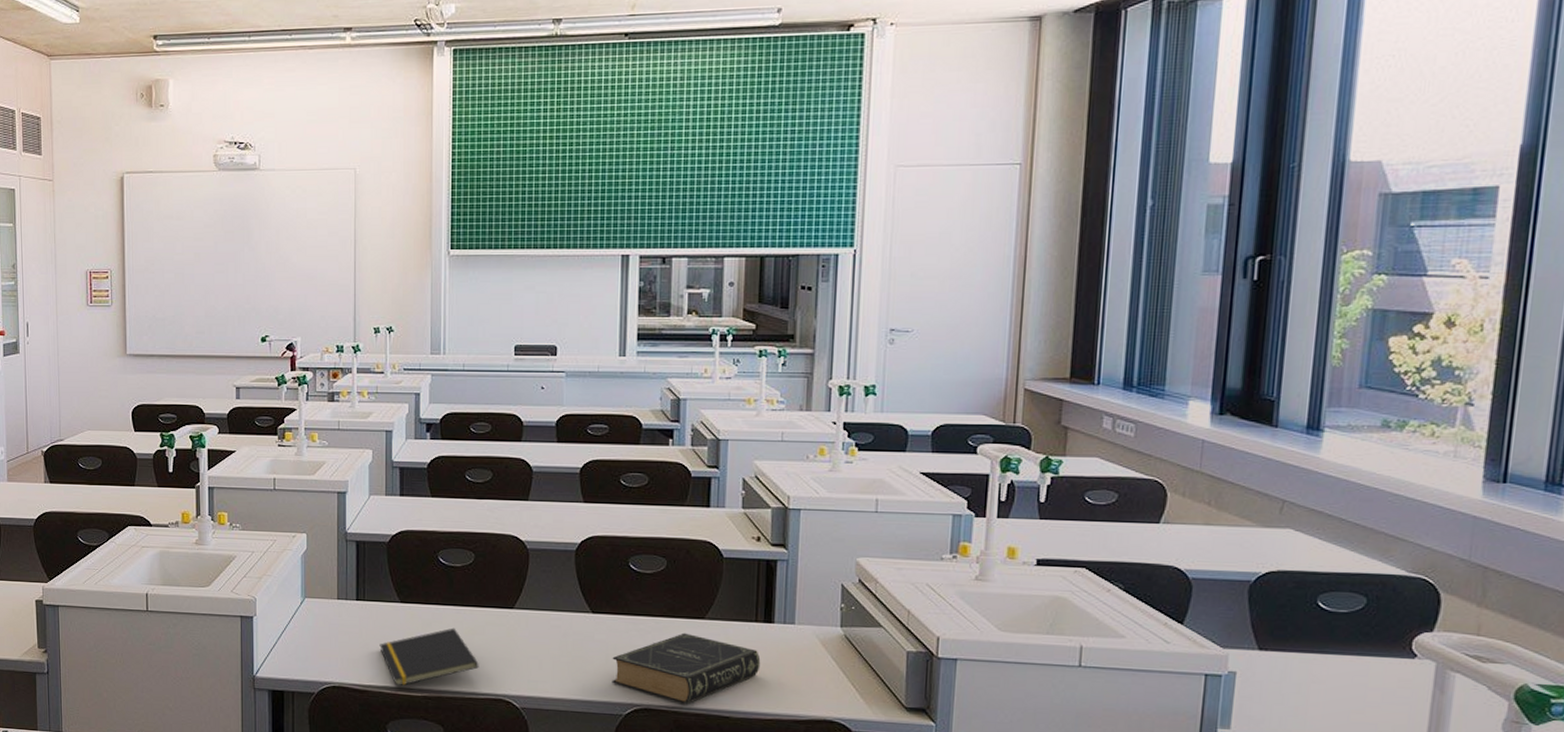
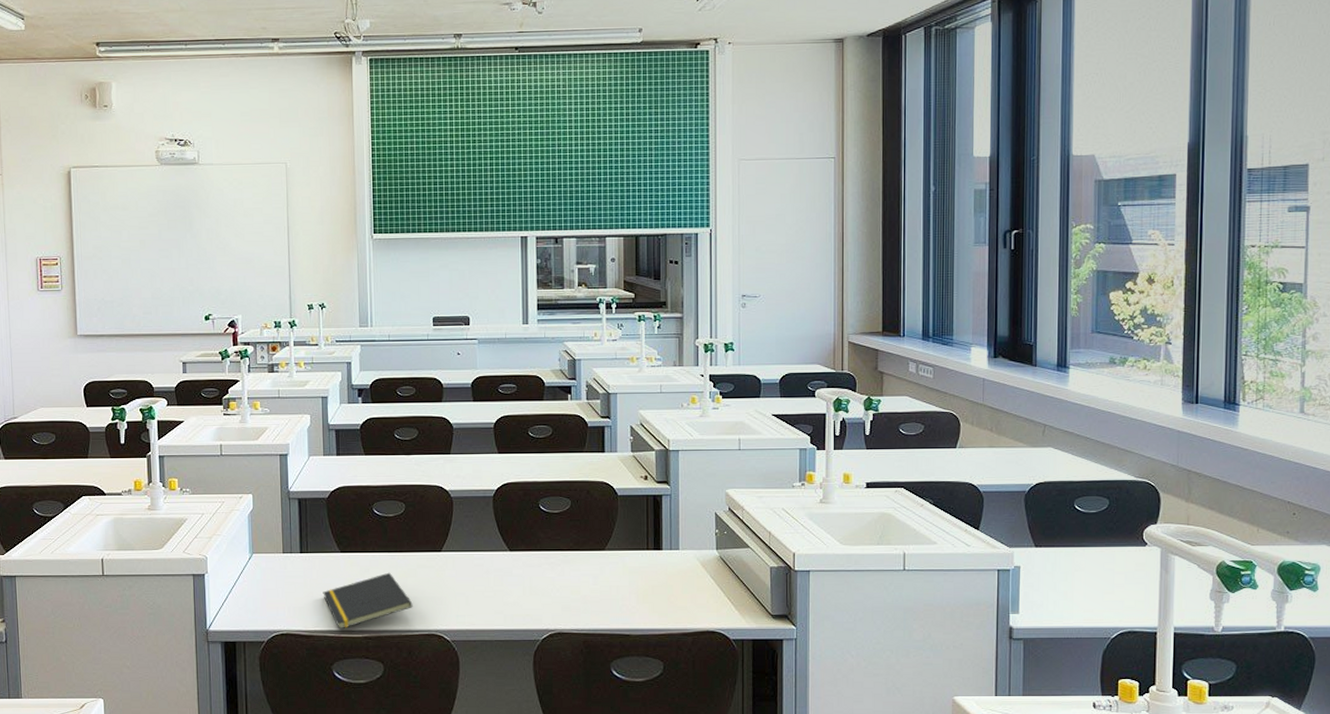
book: present [612,632,761,705] -> none [529,563,653,627]

